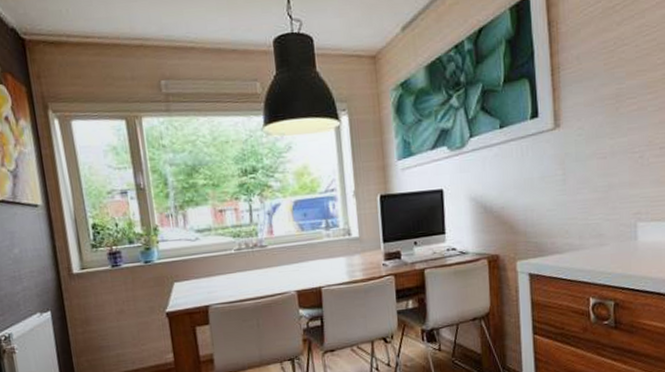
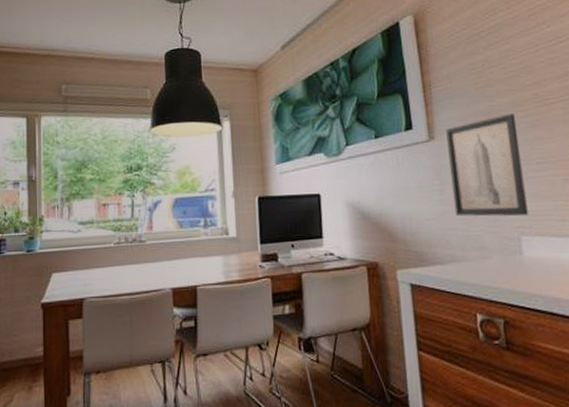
wall art: none [572,96,648,206] -> present [446,114,529,216]

